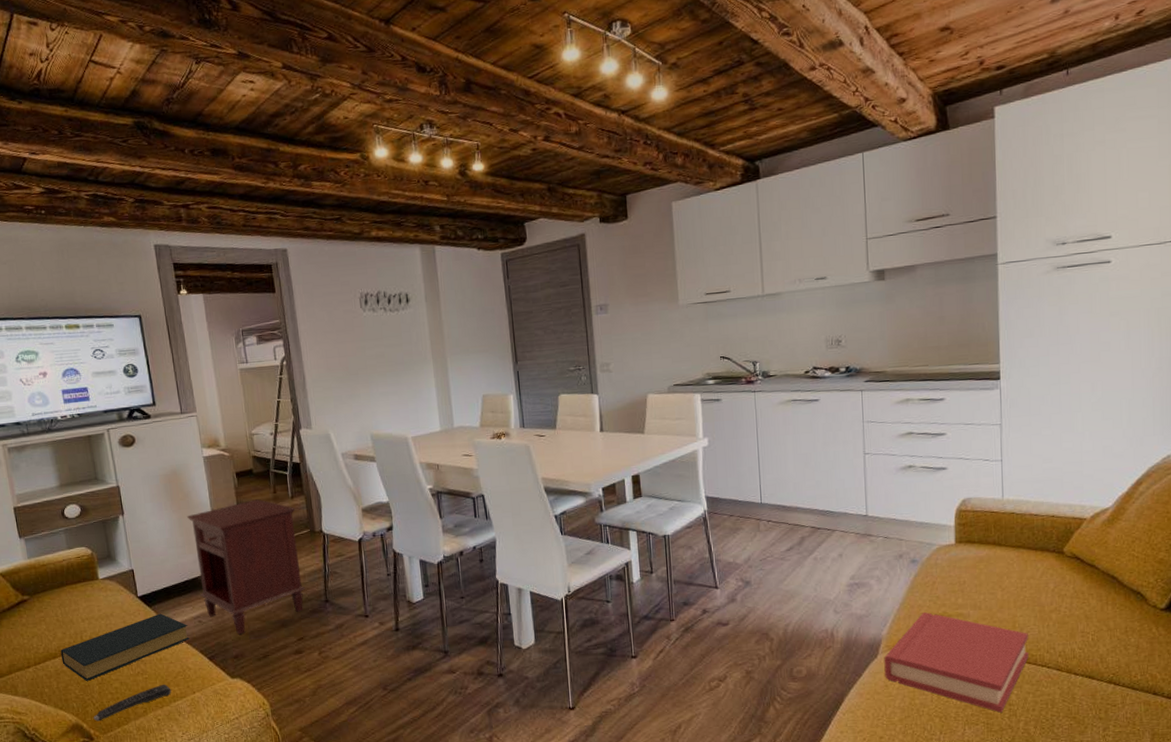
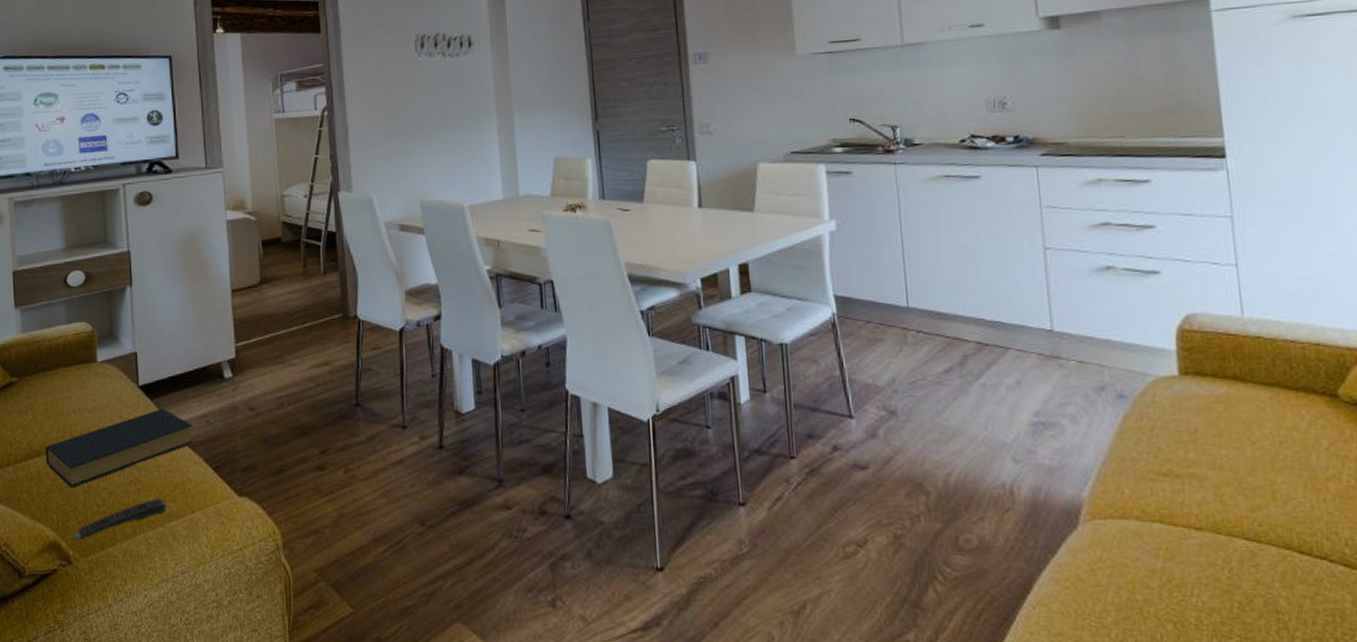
nightstand: present [186,499,306,635] -> none [202,274,334,441]
hardback book: present [884,611,1029,713] -> none [1086,468,1300,623]

